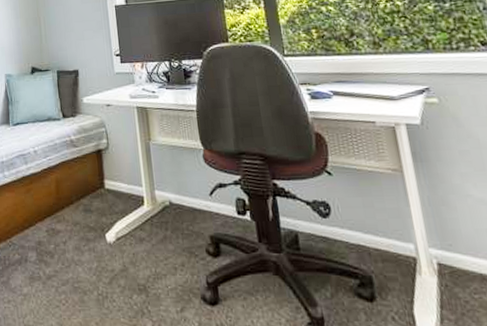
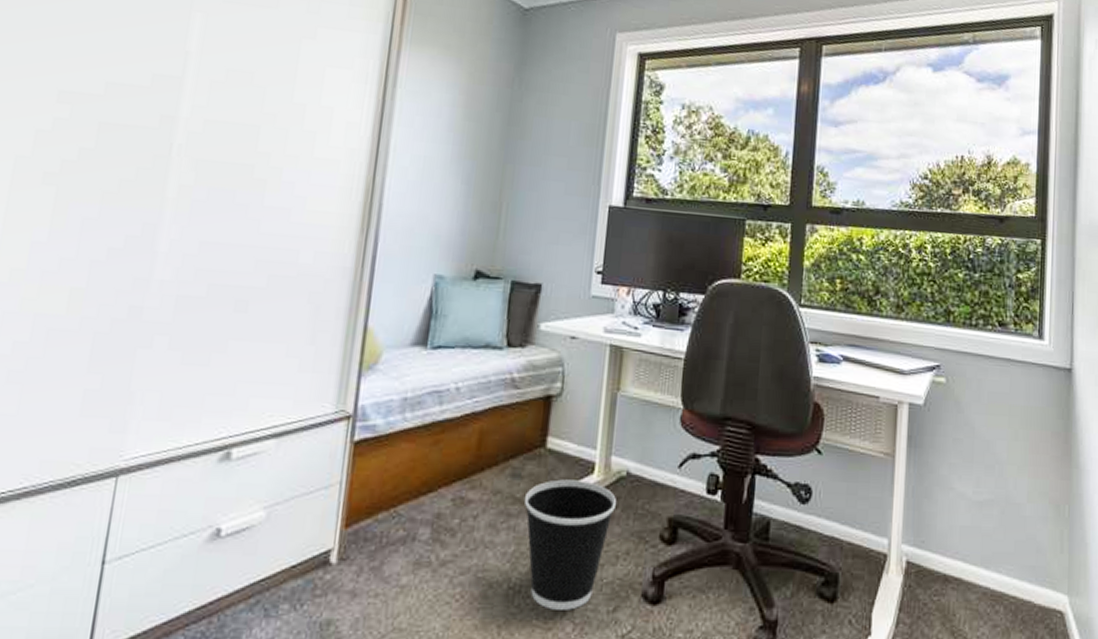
wastebasket: none [96,211,166,311] -> present [523,479,616,610]

